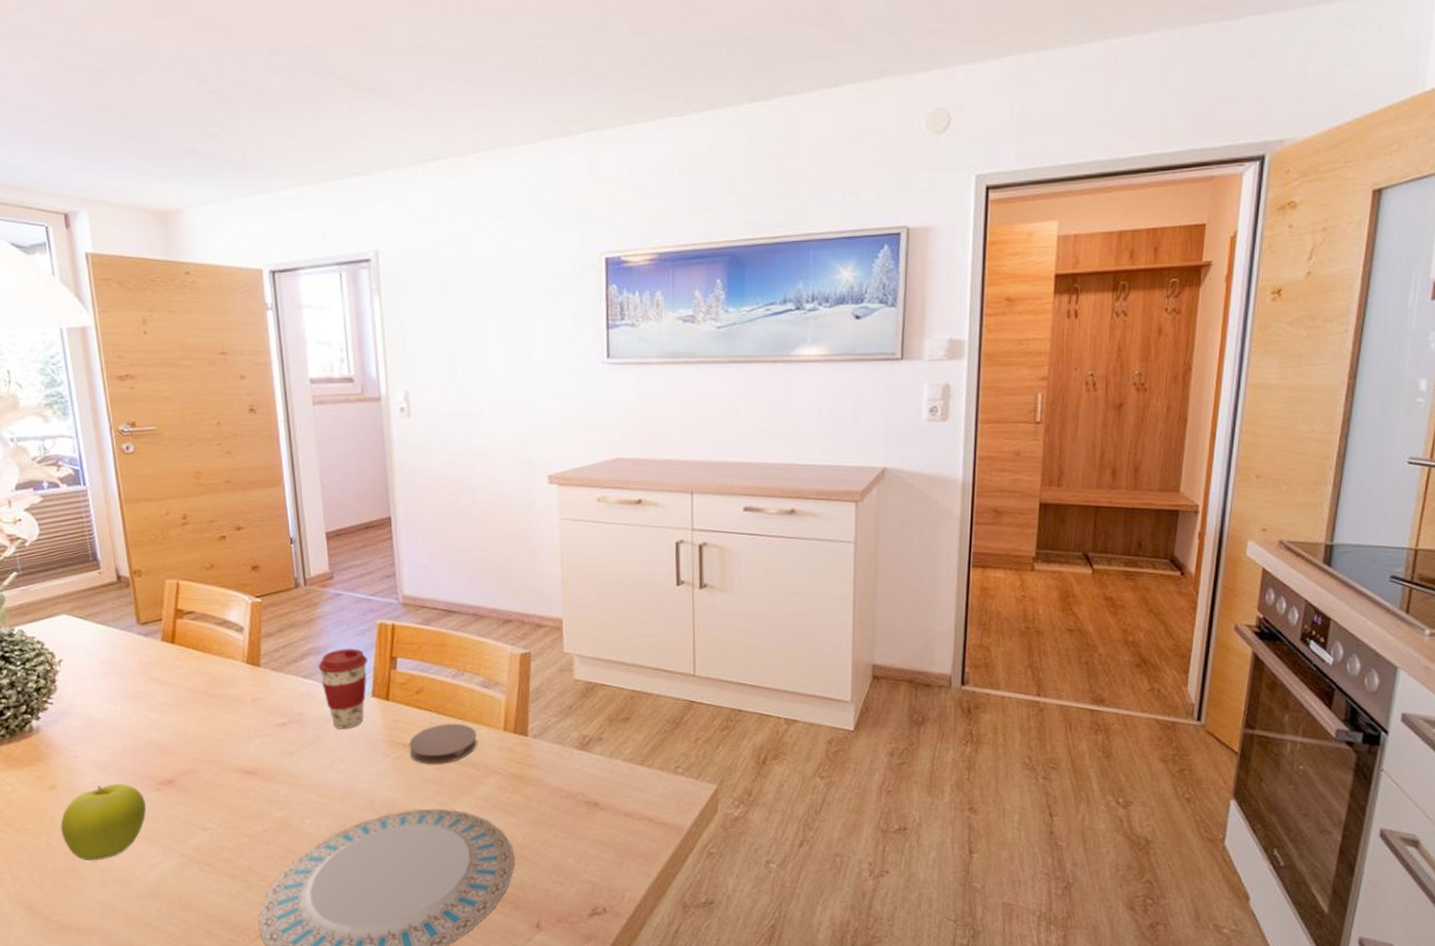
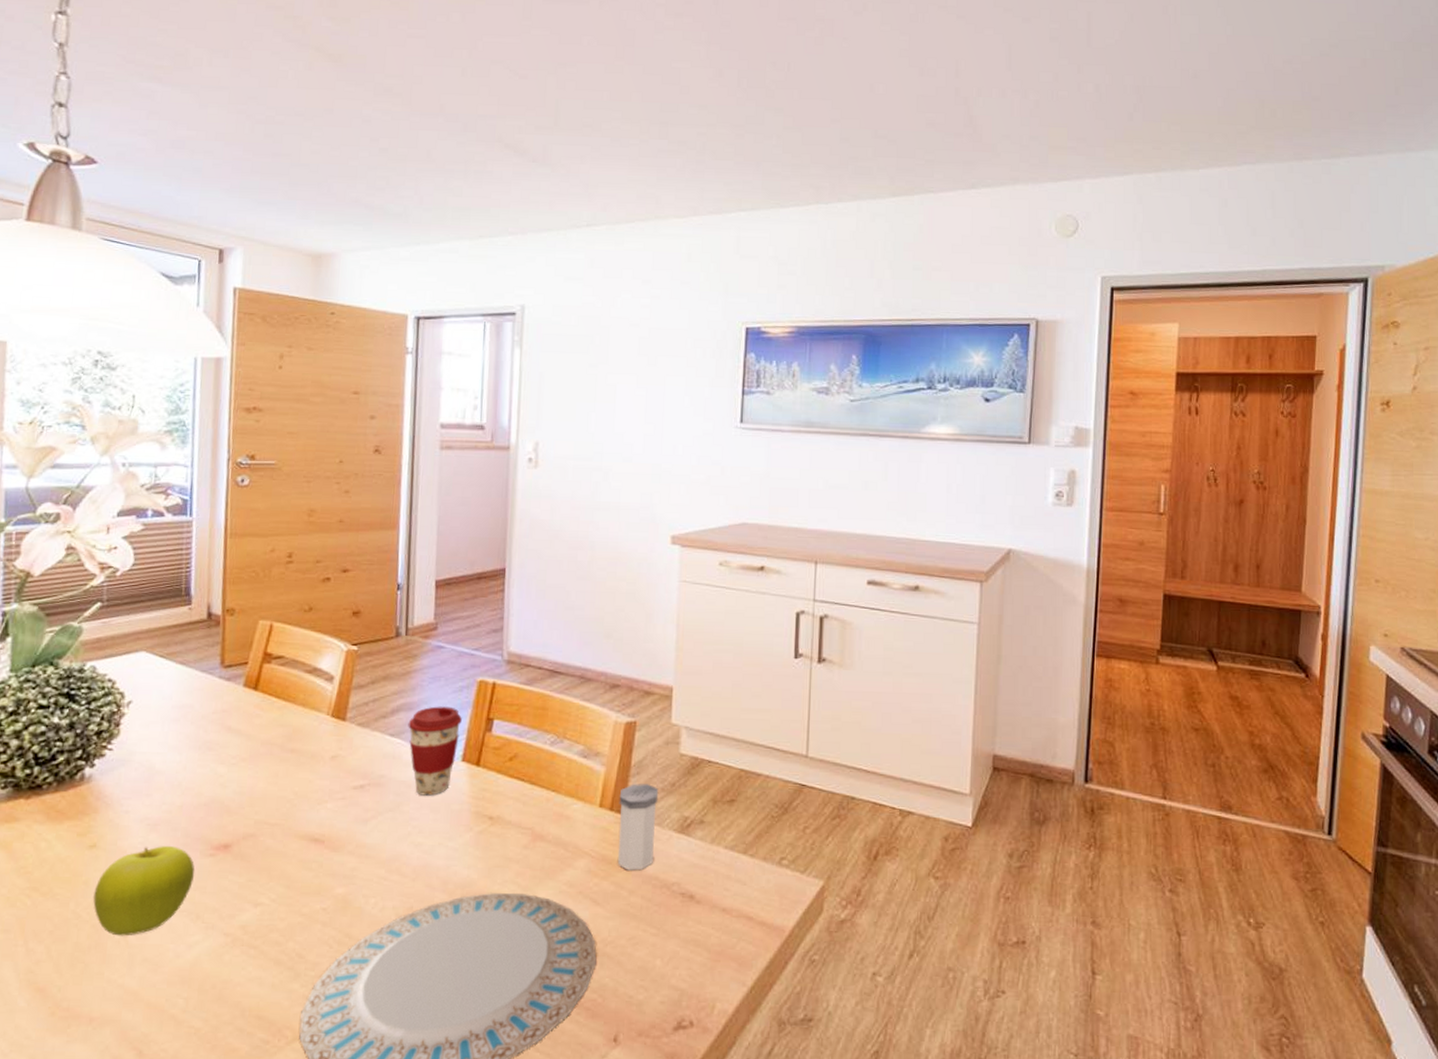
coaster: present [409,723,477,765] -> none [494,795,570,842]
salt shaker: none [521,708,559,784] -> present [618,784,659,871]

